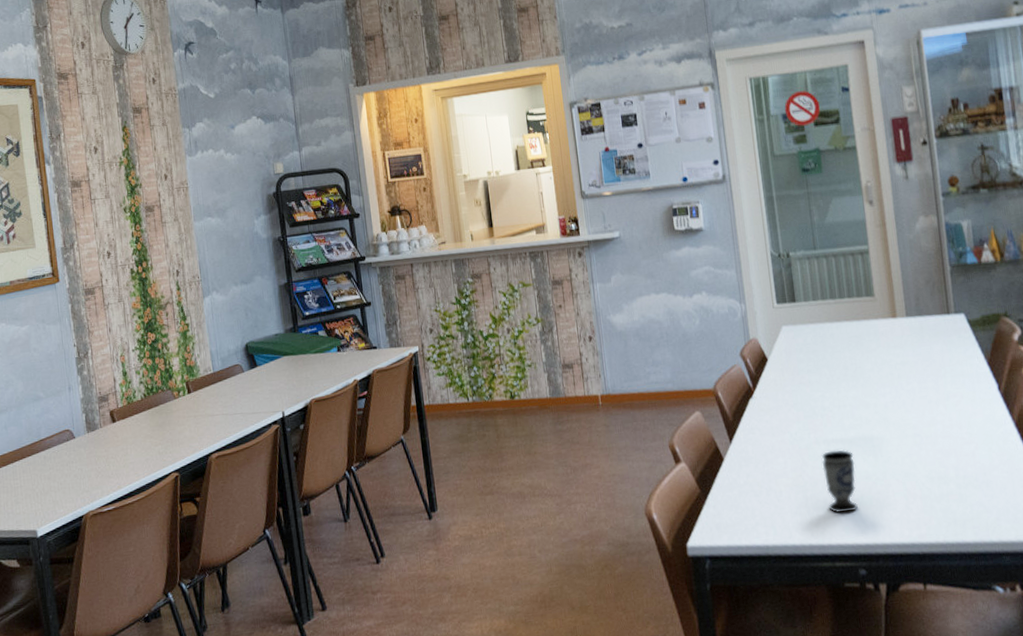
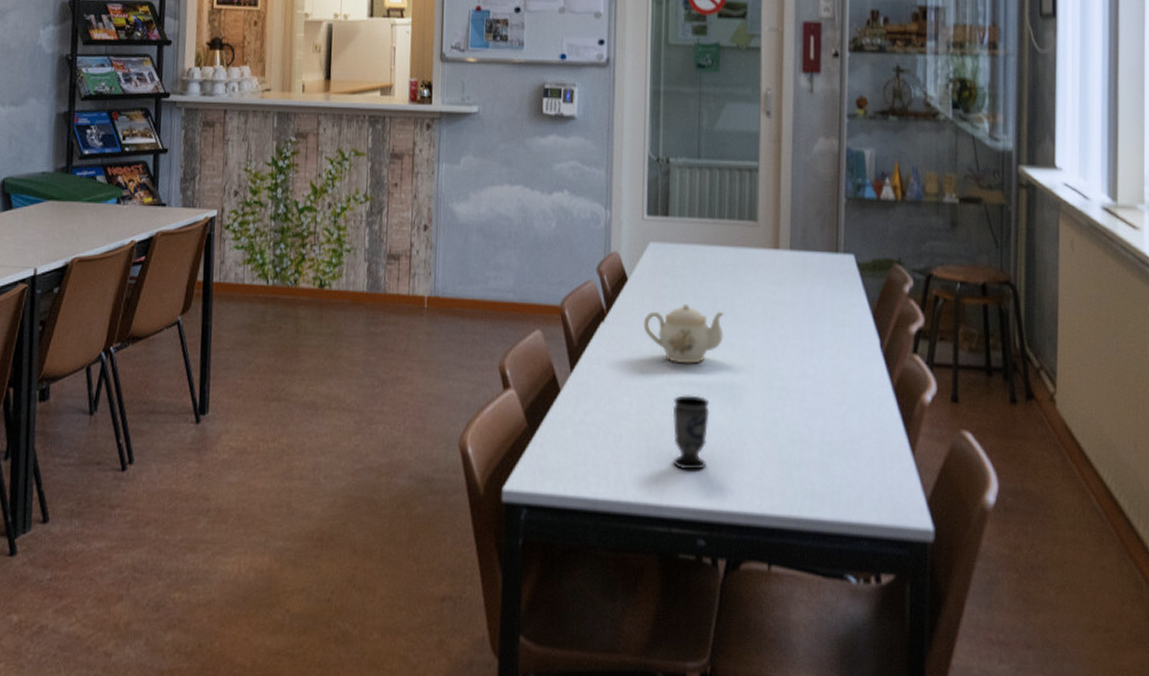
teapot: none [786,374,858,425] -> present [643,303,724,364]

